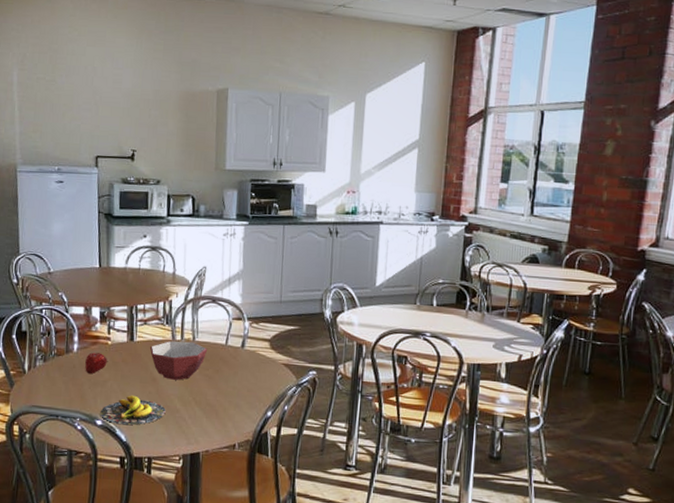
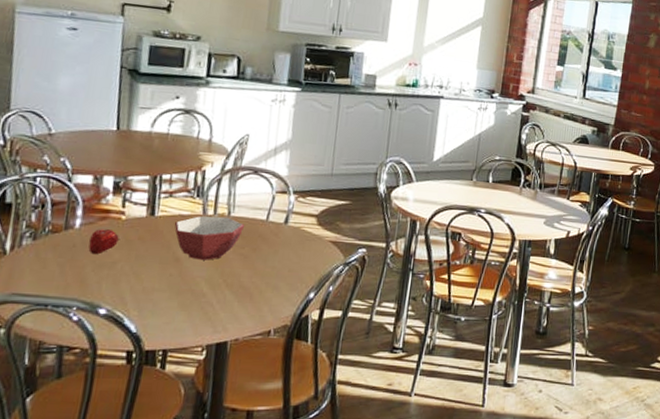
banana: present [100,395,166,425] -> none [104,278,189,314]

